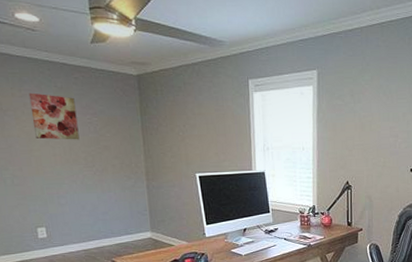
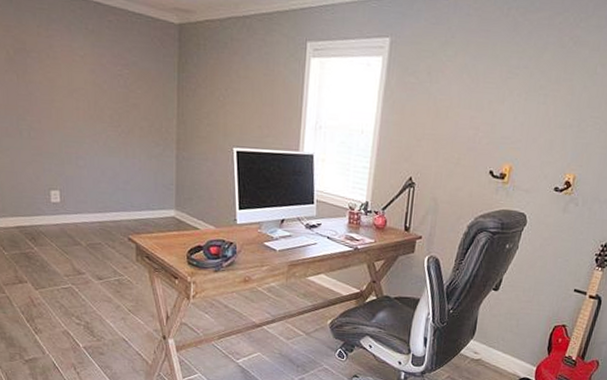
wall art: present [28,92,80,140] -> none [56,33,107,94]

